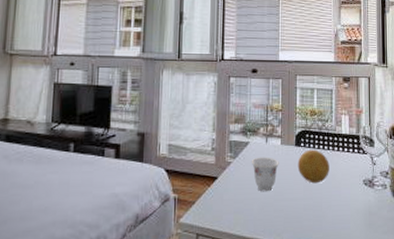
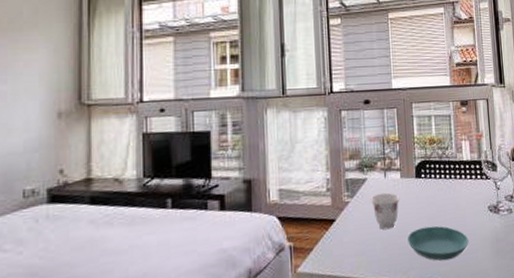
saucer: none [284,193,342,228] -> present [408,225,469,261]
fruit: present [297,149,329,184] -> none [419,179,453,216]

